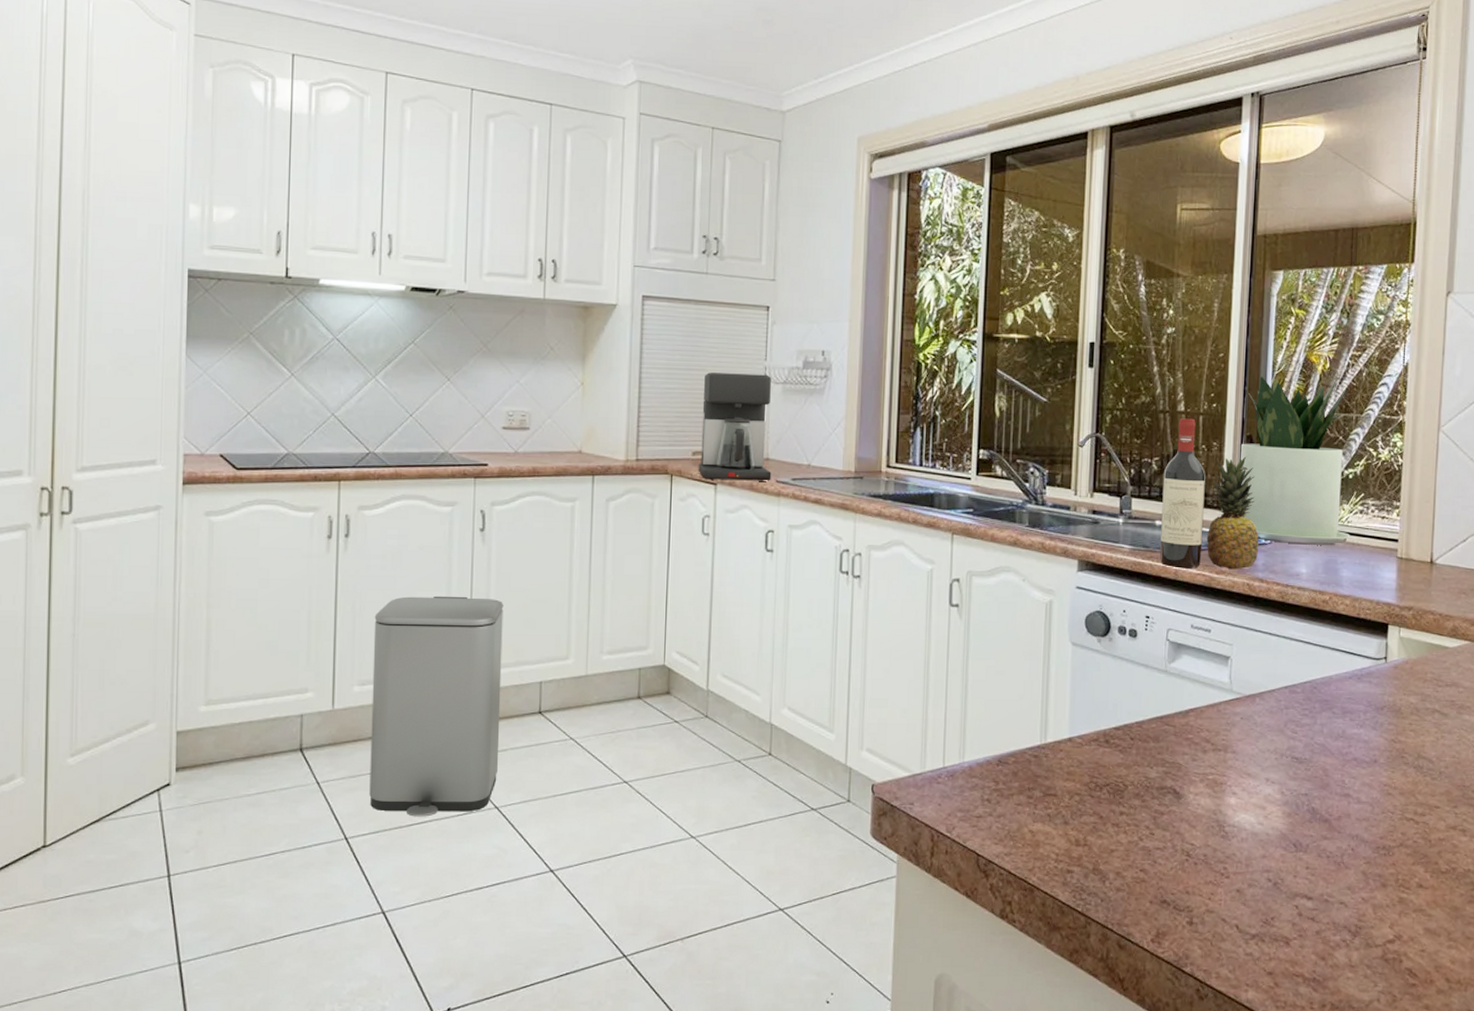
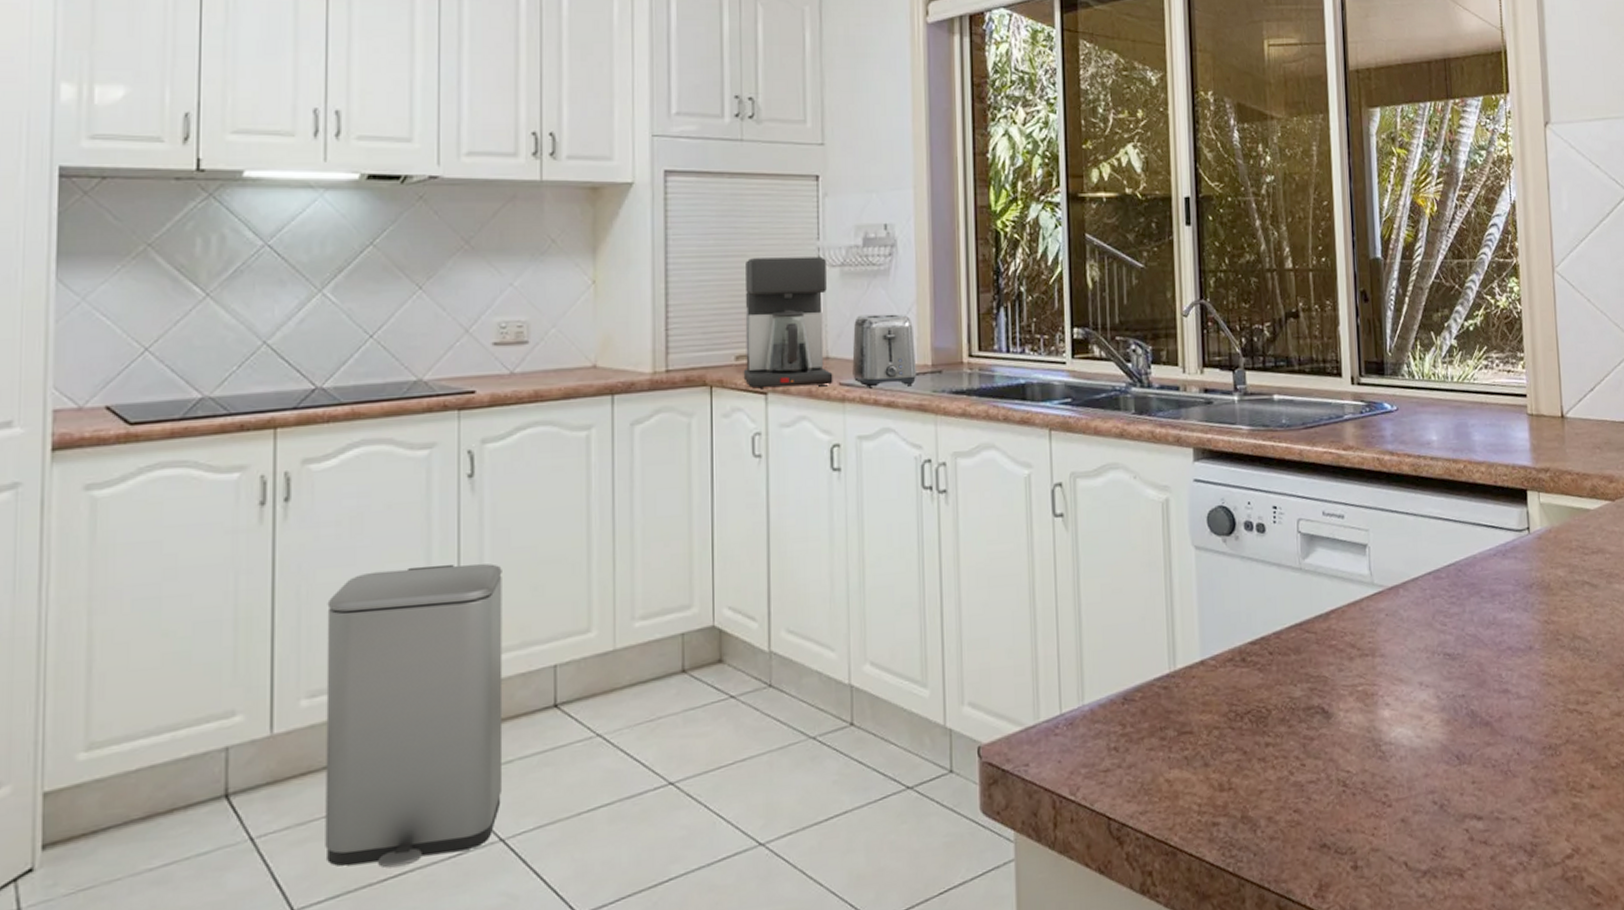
toaster: none [788,426,842,487] -> present [852,314,917,387]
wine bottle: present [1160,418,1206,569] -> none [1277,276,1326,448]
fruit: present [1206,456,1259,570] -> none [1329,314,1385,444]
planter: present [1240,377,1350,545] -> none [1355,222,1478,409]

